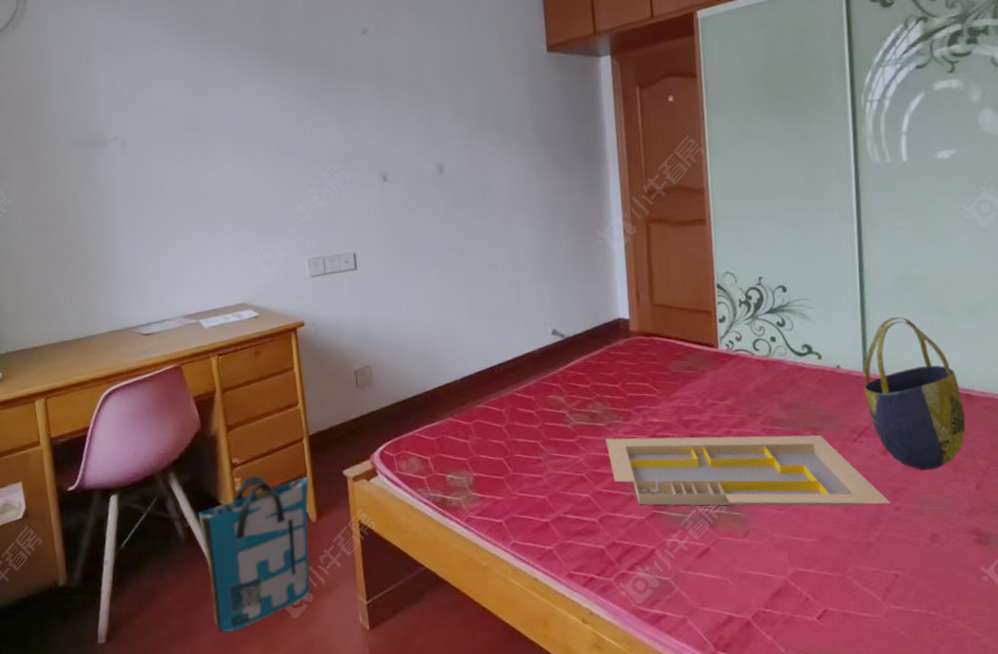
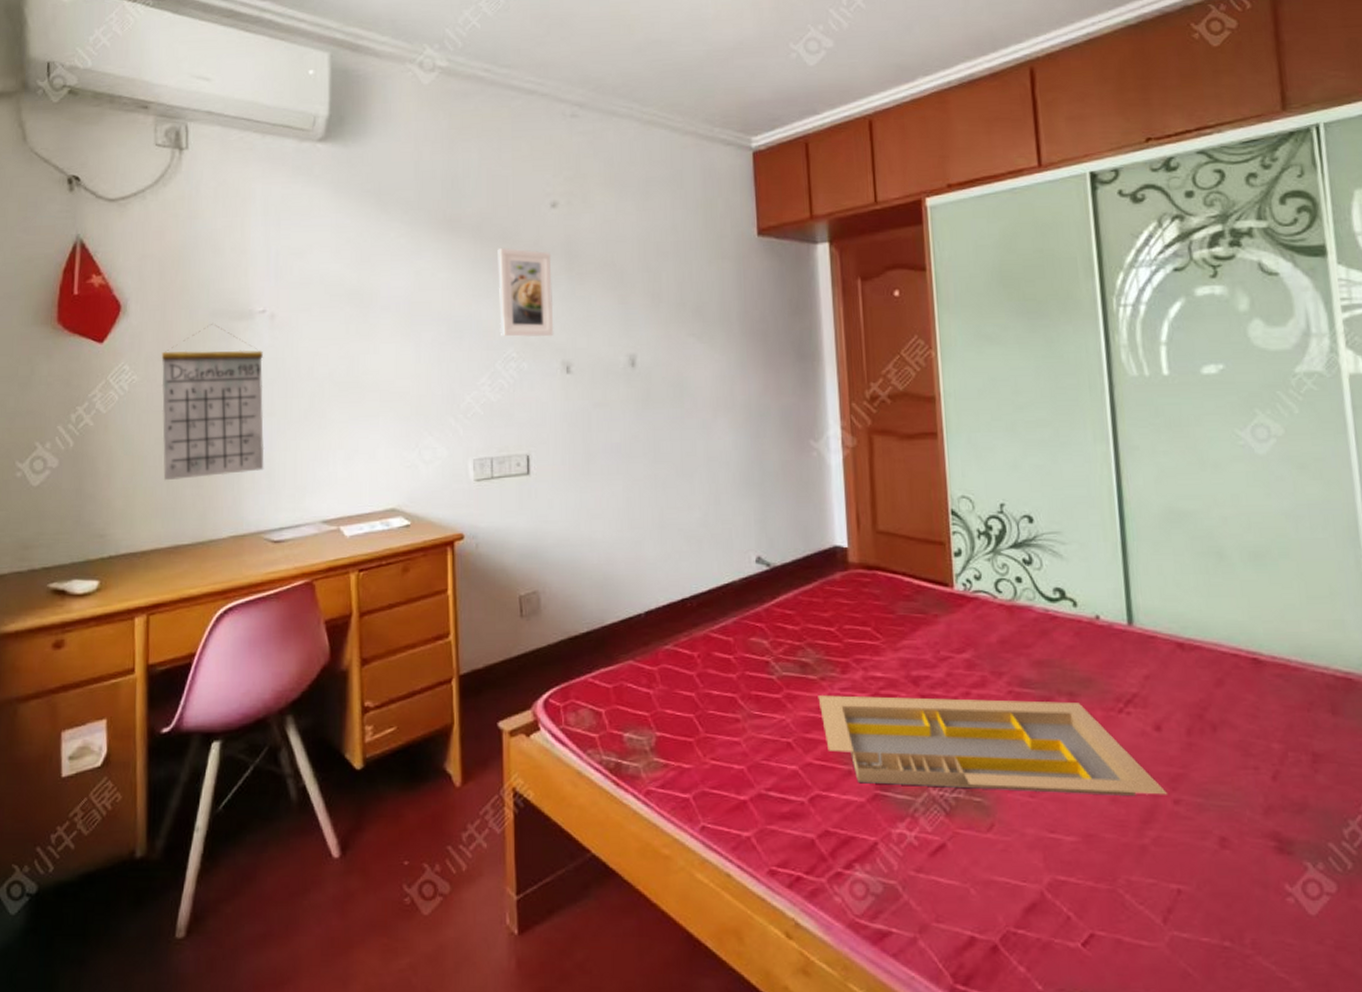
calendar: none [30,151,130,288] -> present [161,324,265,481]
tote bag: present [199,475,311,633] -> none [318,723,454,931]
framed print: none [316,72,371,152] -> present [497,247,554,338]
tote bag: present [864,316,966,470] -> none [1128,558,1255,752]

